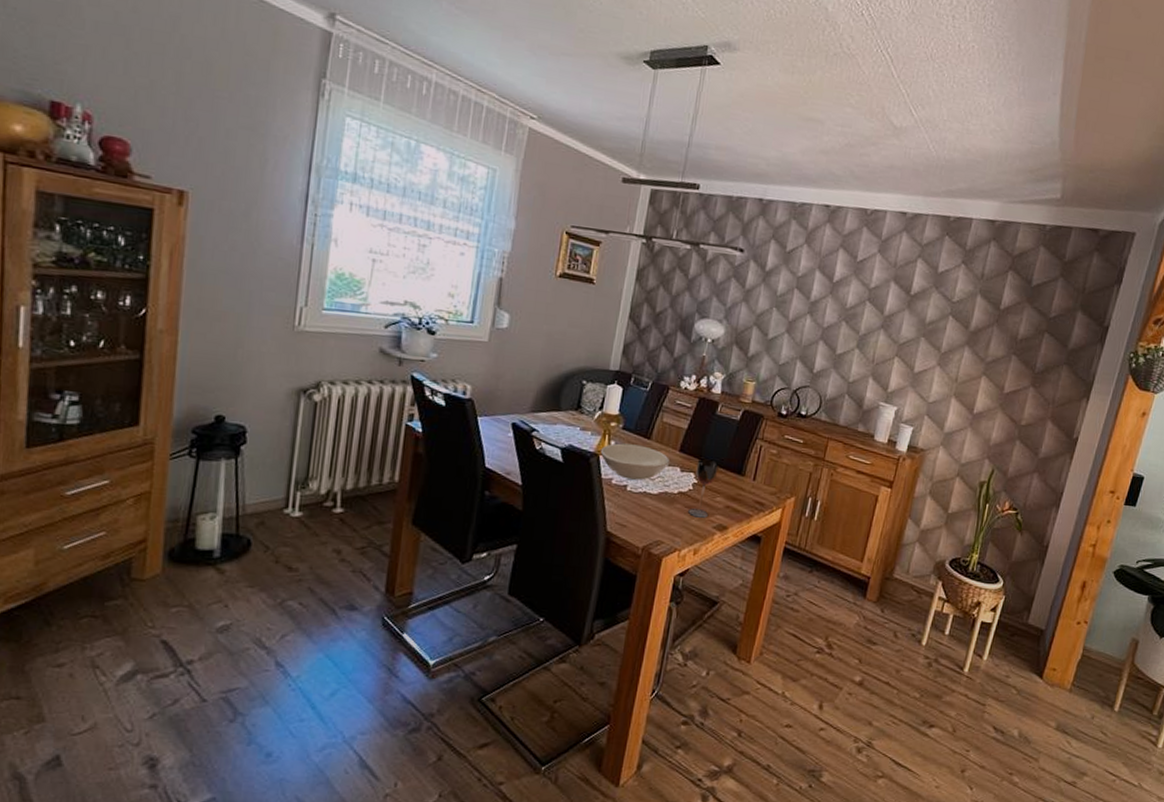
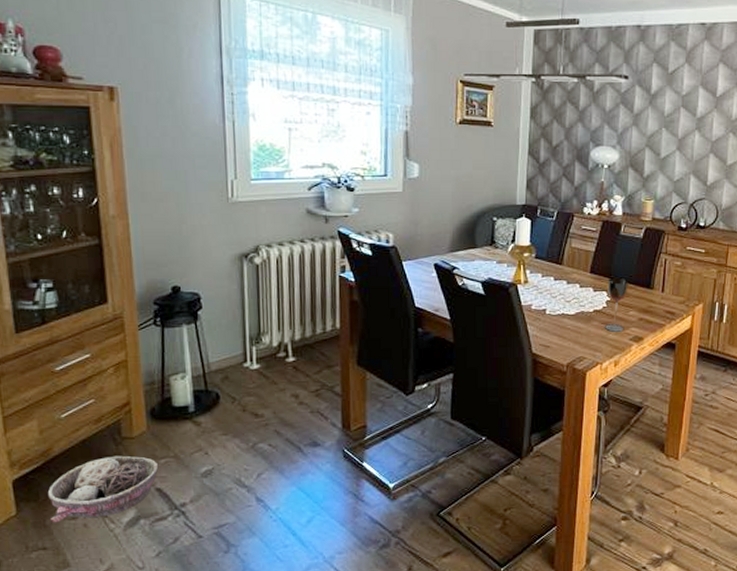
decorative basket: none [31,598,169,670] -> present [47,455,159,523]
soup bowl: present [600,443,670,480] -> none [517,271,583,303]

